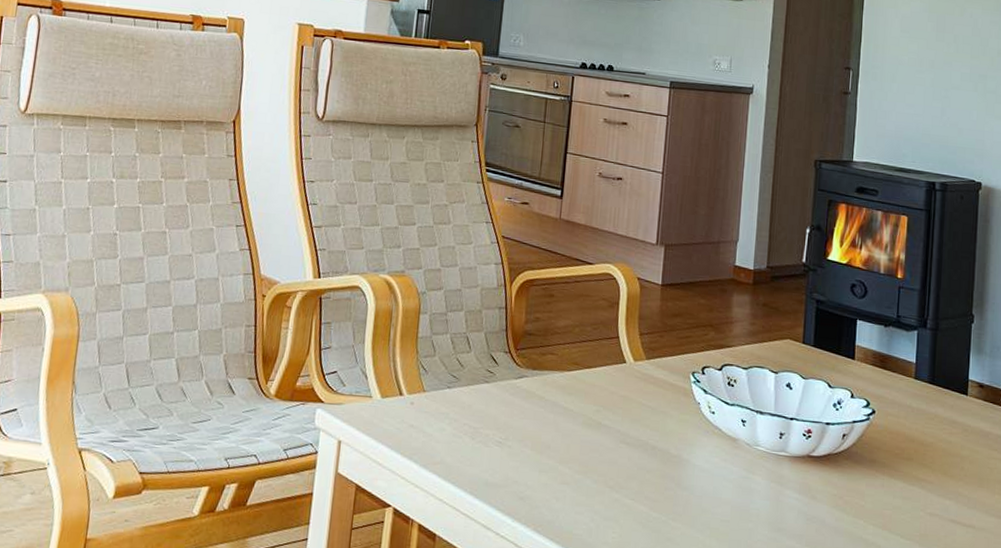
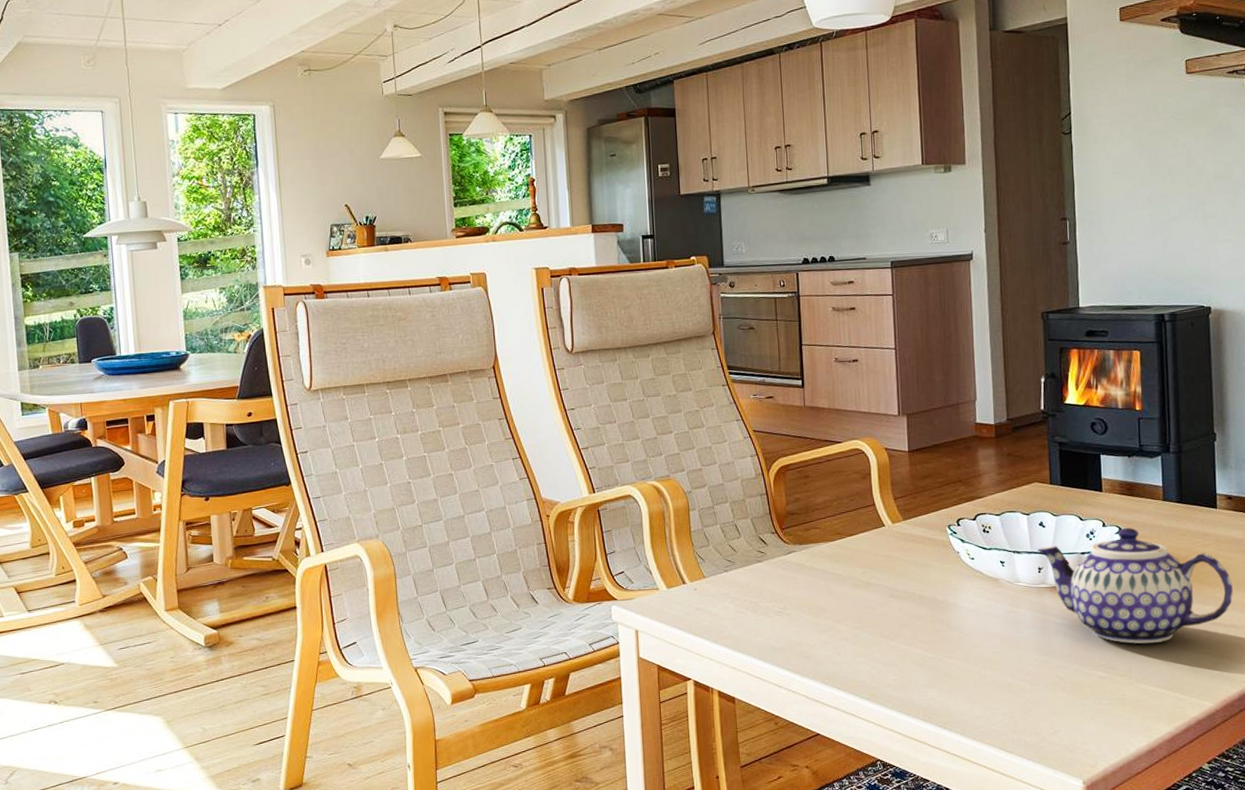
teapot: none [781,402,976,535] -> present [1037,528,1234,644]

